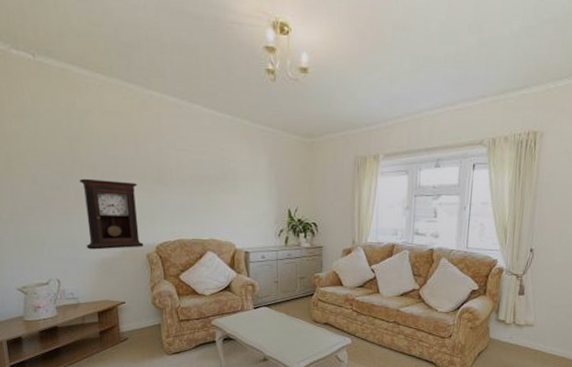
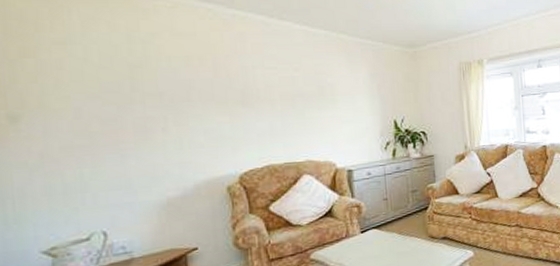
pendulum clock: present [79,178,144,250] -> none [140,106,223,190]

